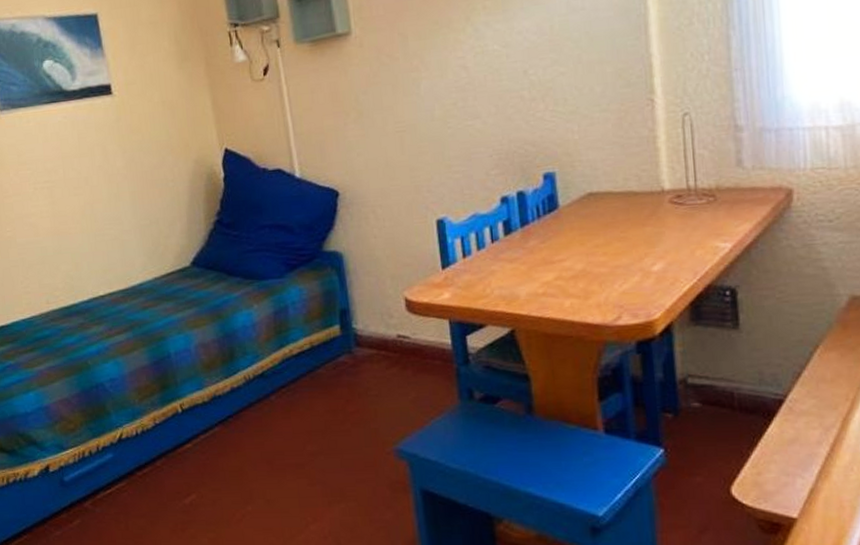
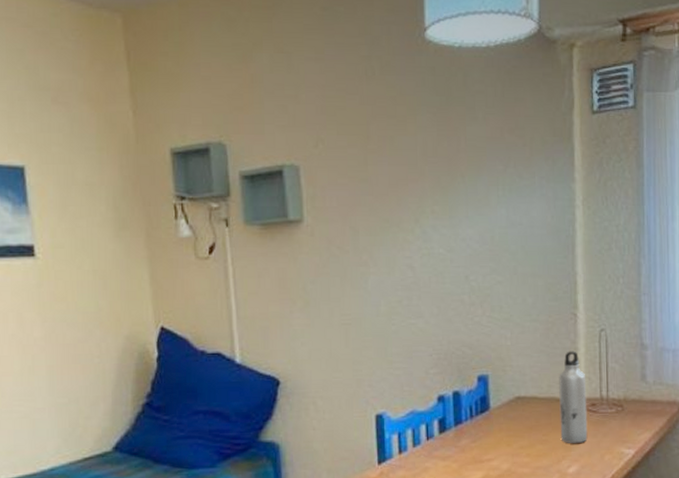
water bottle: none [636,139,674,239] -> present [559,351,588,443]

